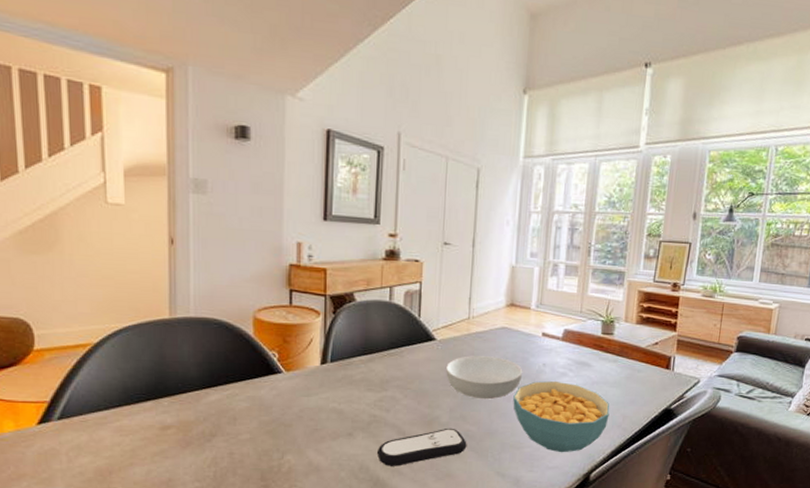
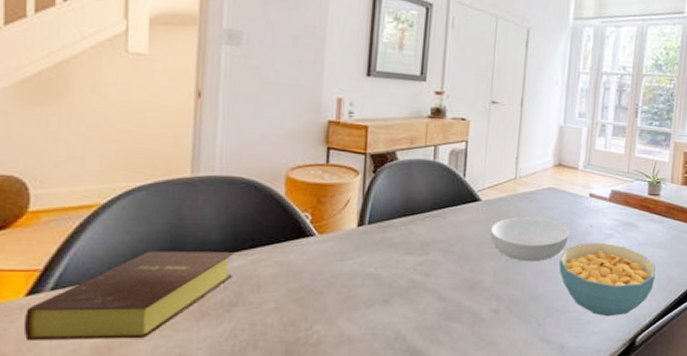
bible: none [37,385,212,464] -> present [23,251,235,340]
remote control: present [376,428,467,466] -> none [414,292,511,335]

